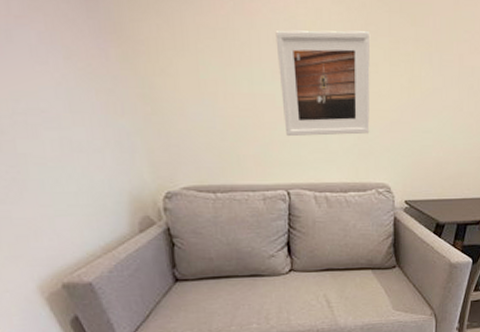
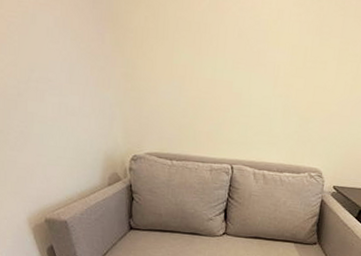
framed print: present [275,30,371,137] -> none [237,27,324,123]

